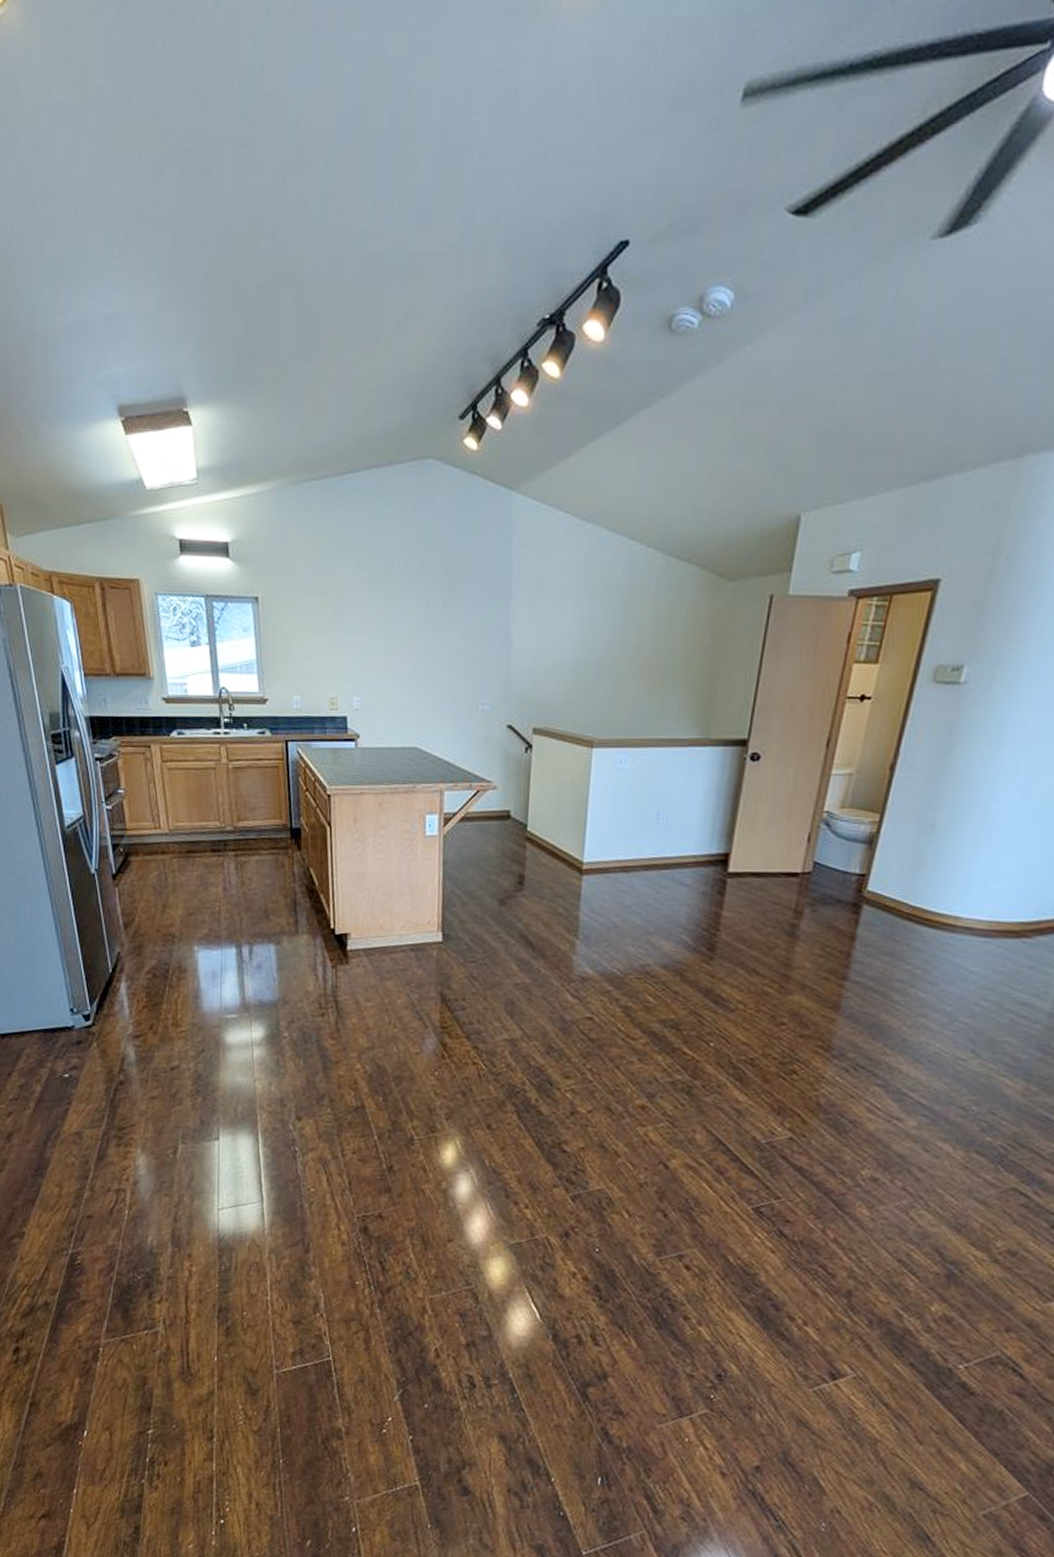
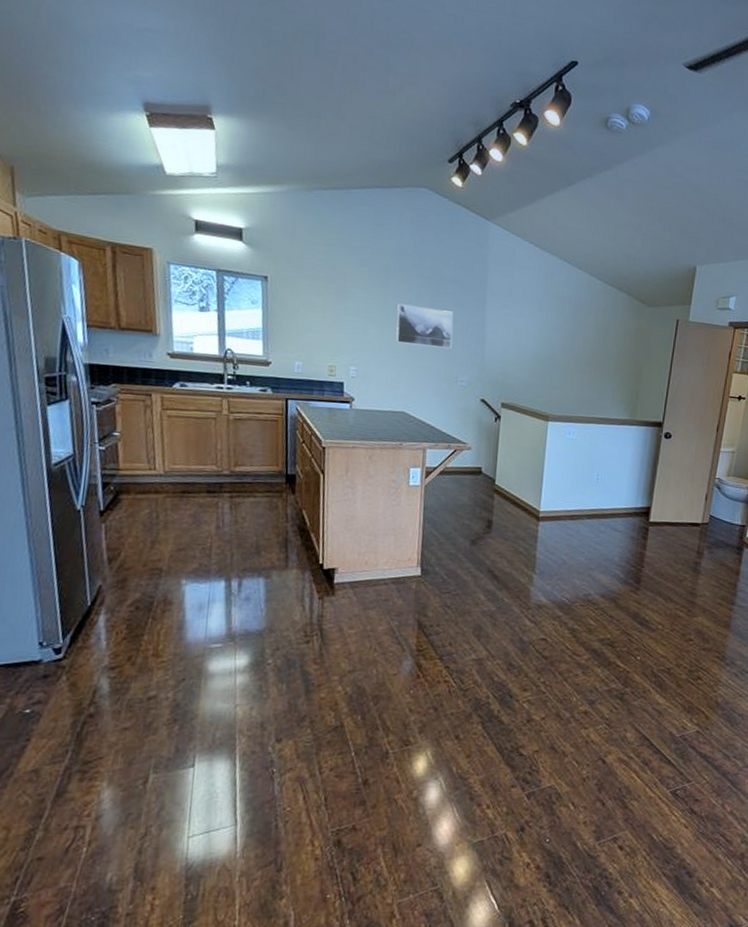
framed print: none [404,613,471,664] -> present [396,303,453,349]

